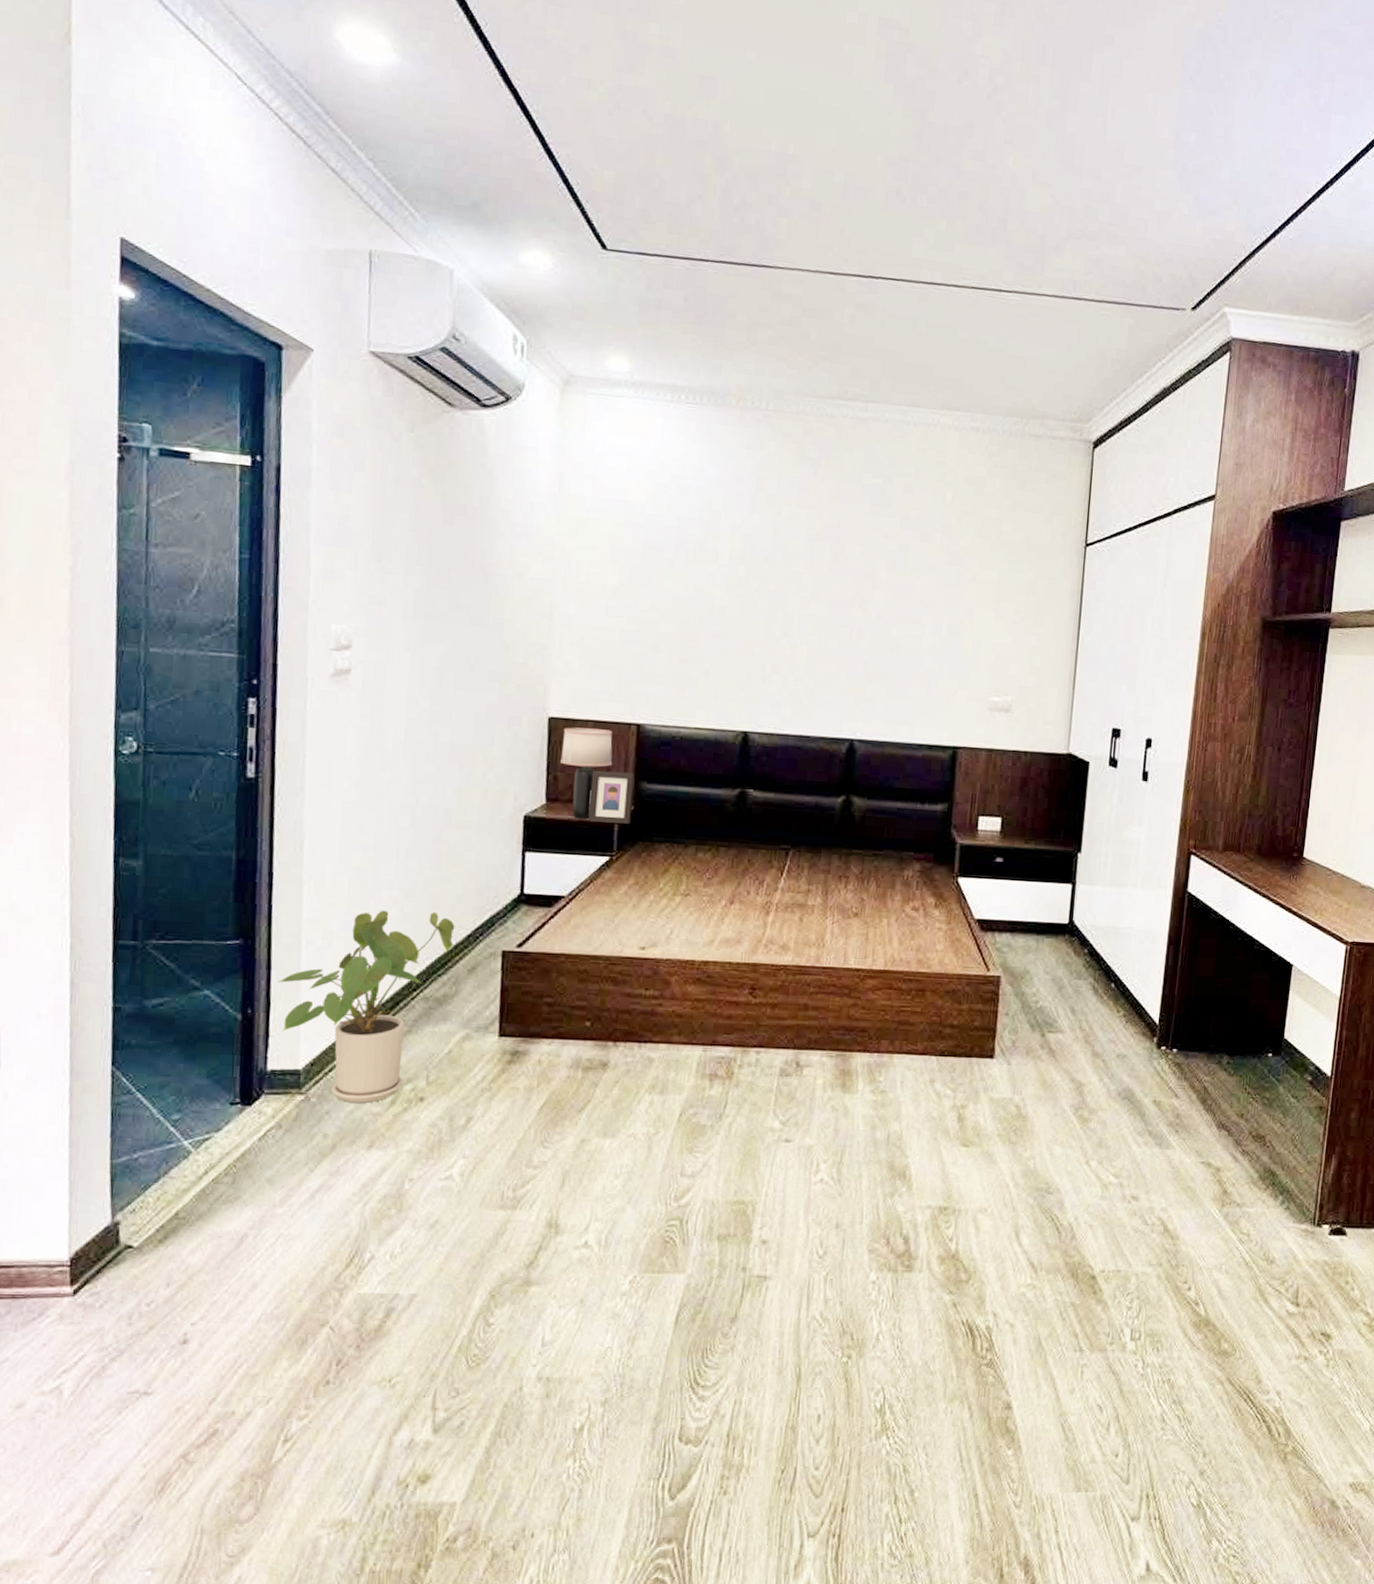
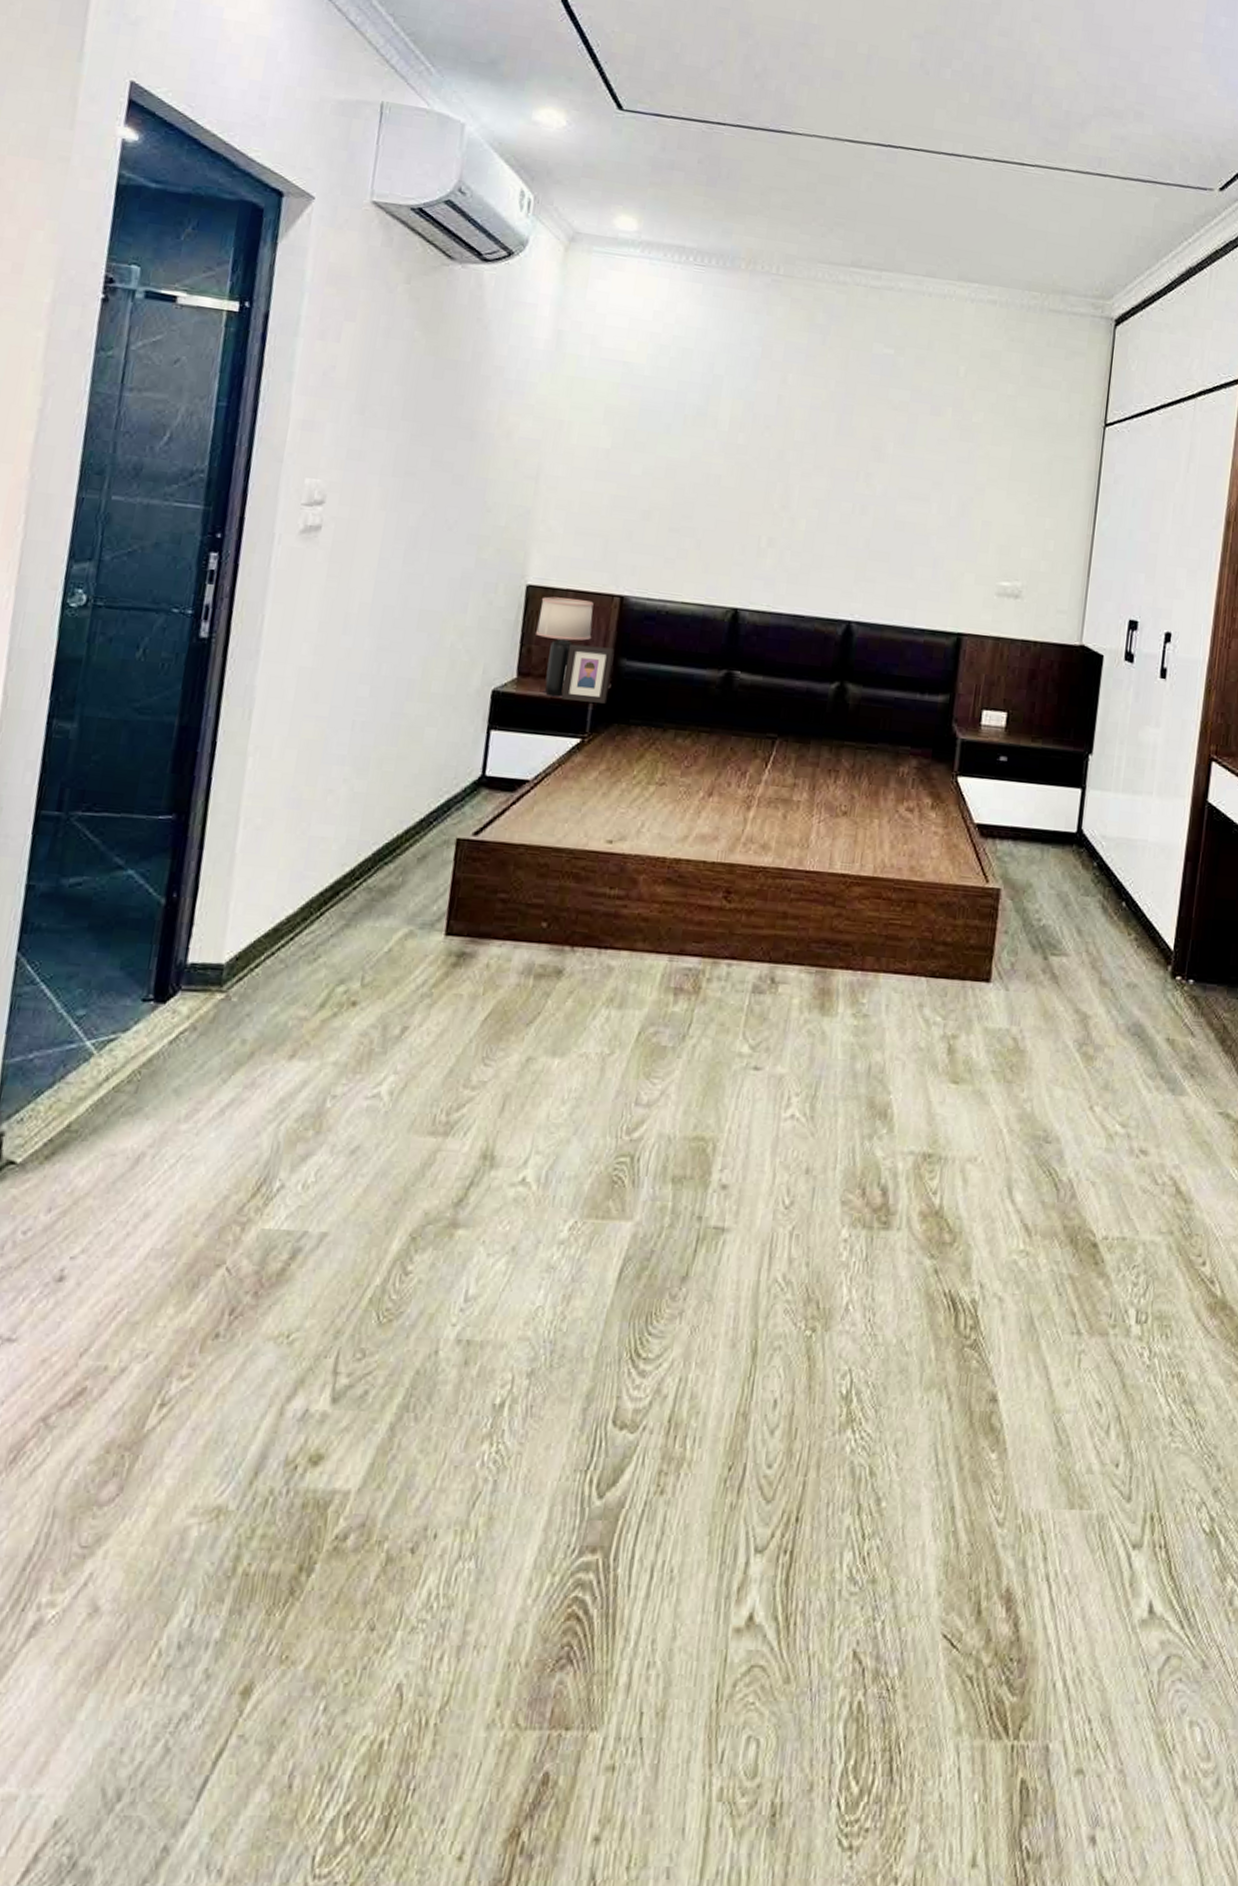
house plant: present [278,910,455,1103] -> none [208,788,408,1005]

